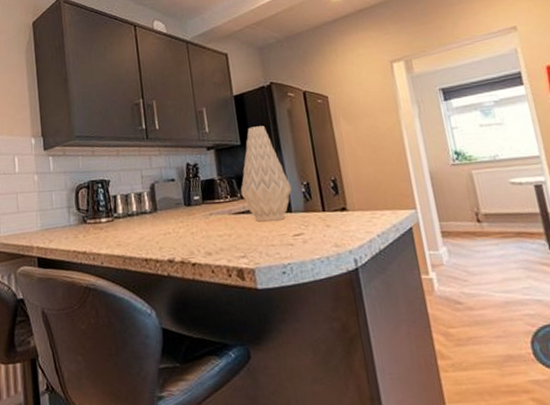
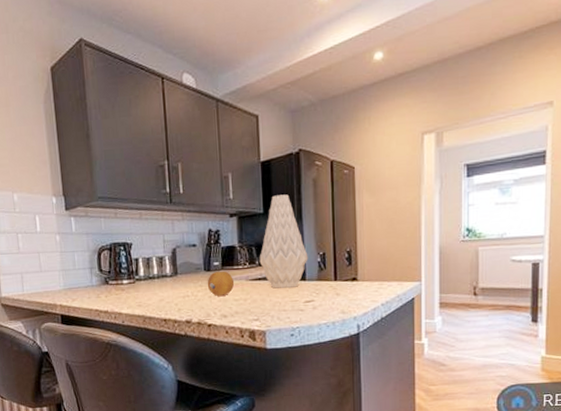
fruit: none [188,206,217,232] -> present [207,271,235,296]

